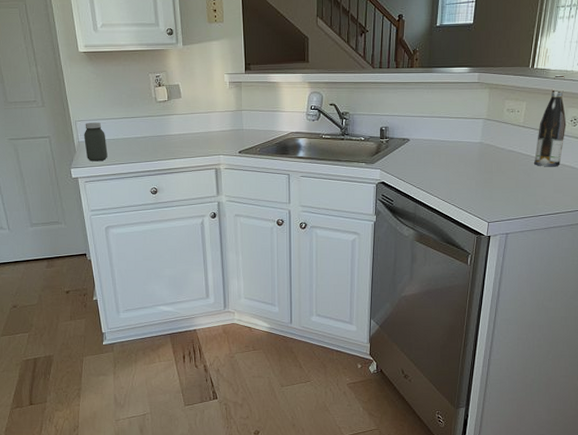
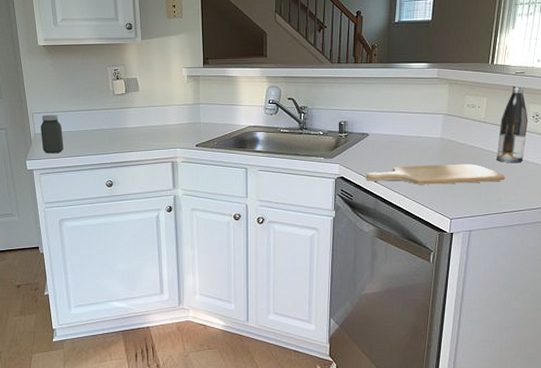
chopping board: none [406,168,543,189] -> present [366,164,506,185]

